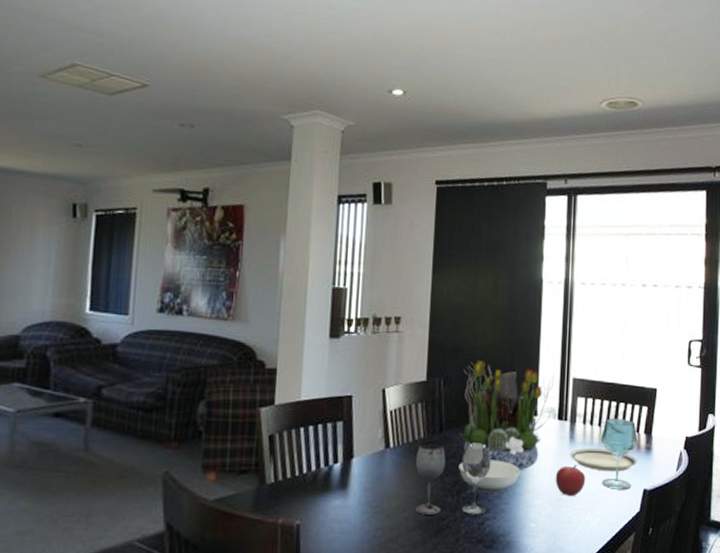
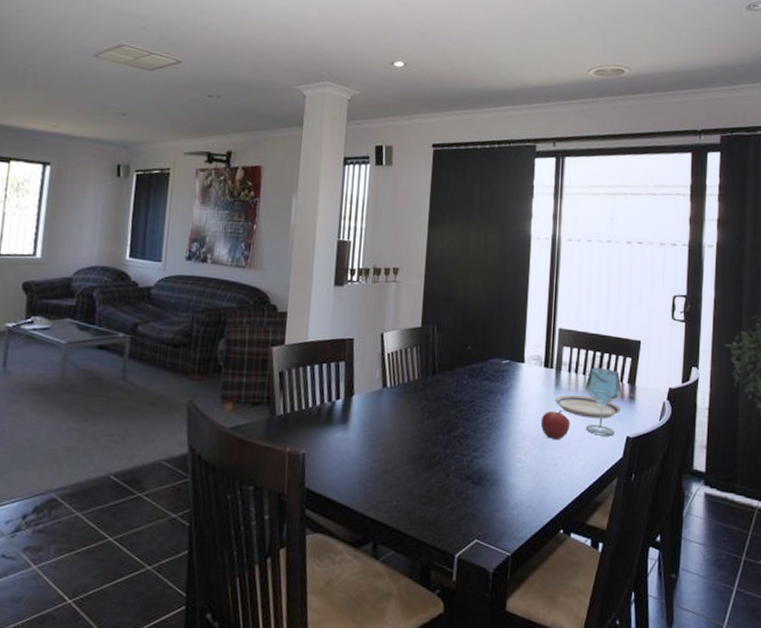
wineglass: present [415,441,492,515] -> none [409,383,481,453]
bowl: present [458,460,521,493] -> none [450,402,509,434]
flower arrangement: present [459,360,555,470] -> none [450,310,542,413]

